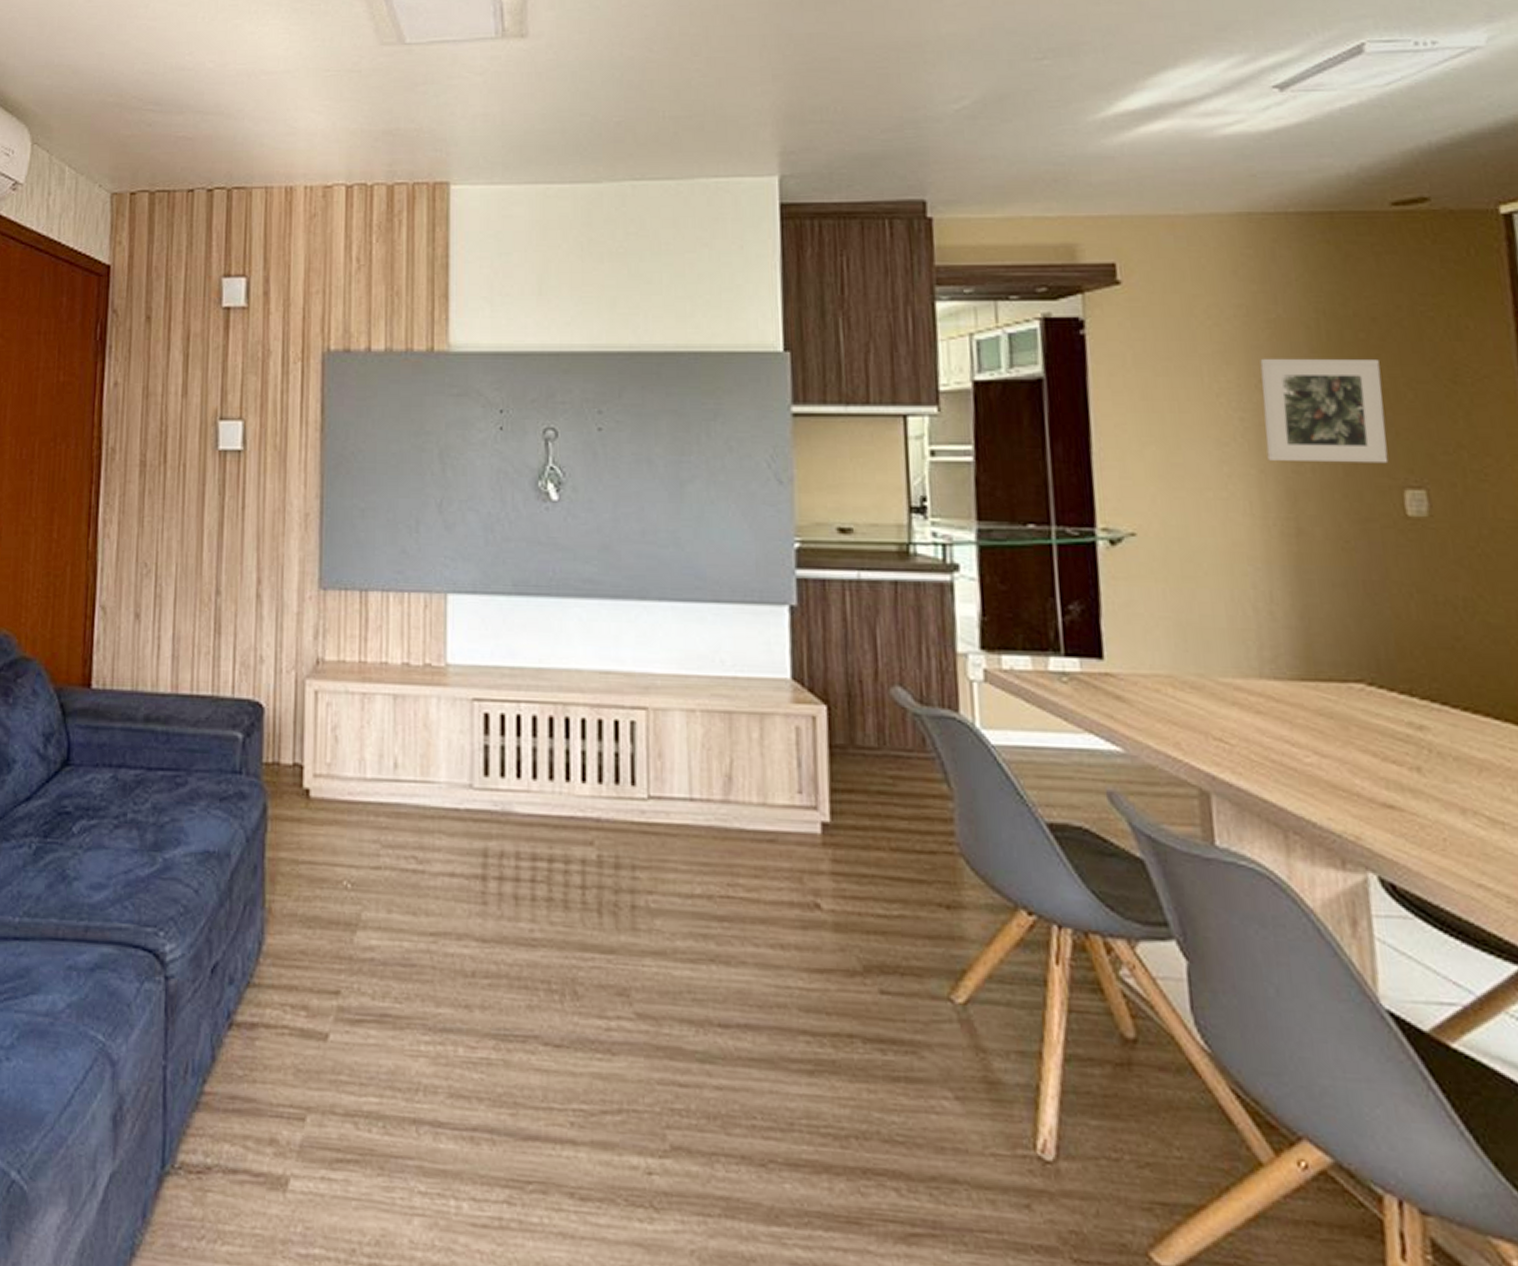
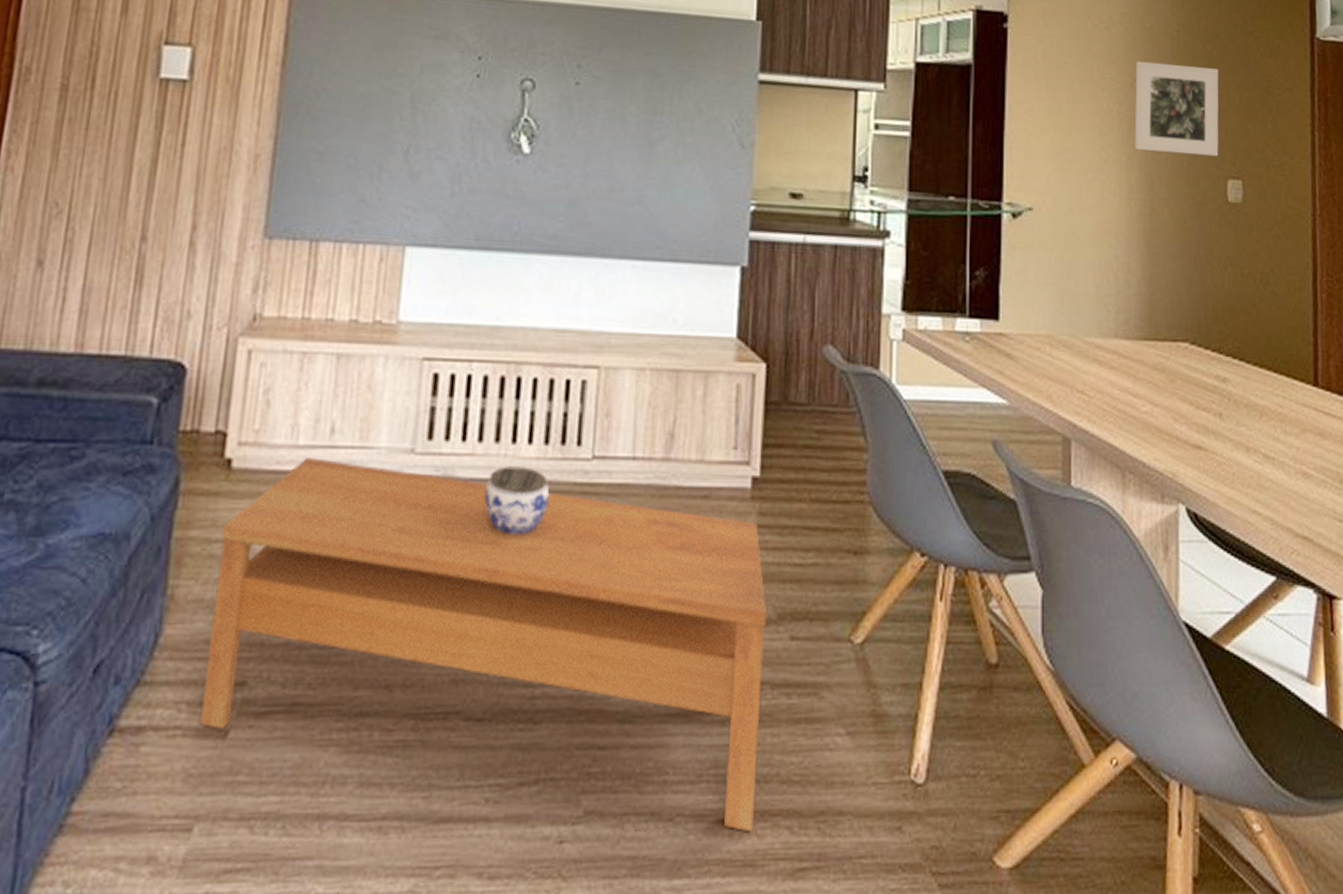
coffee table: none [303,789,856,1189] -> present [200,457,766,832]
jar: none [543,803,606,871] -> present [484,466,549,535]

